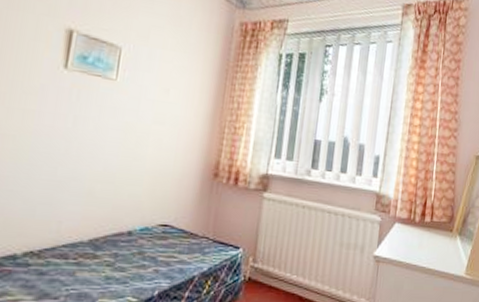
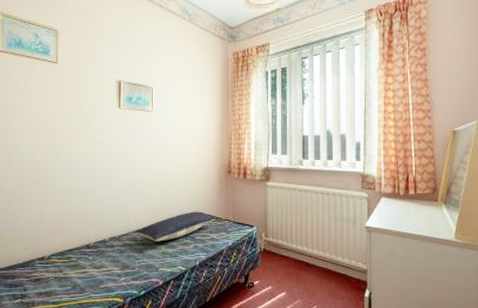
pillow: none [67,223,190,262] -> present [136,211,216,242]

